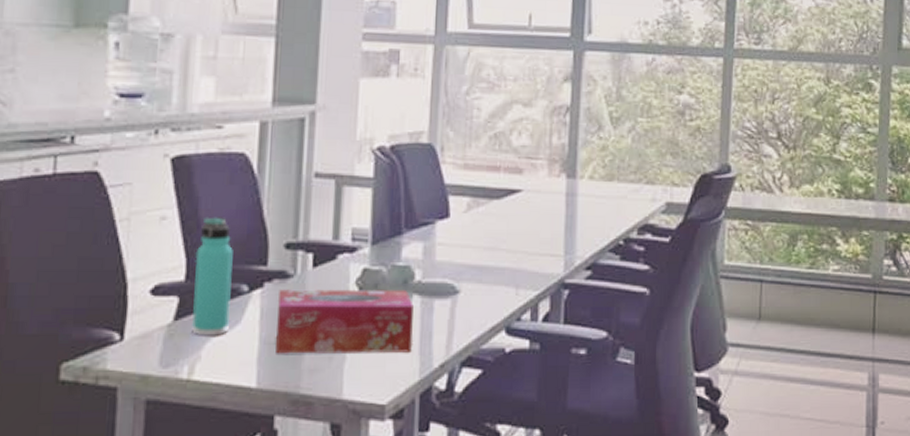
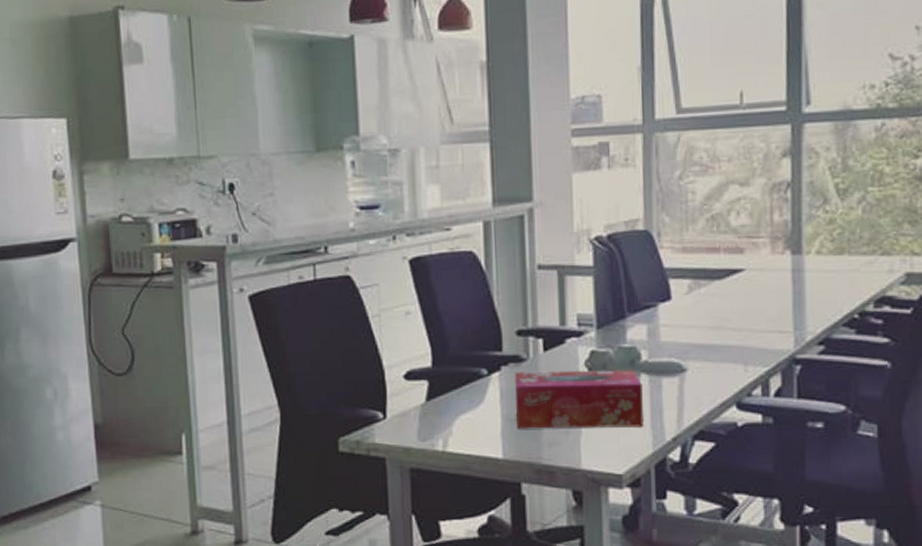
thermos bottle: present [192,217,233,336] -> none [438,309,474,414]

